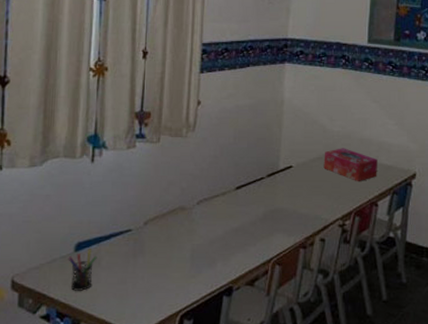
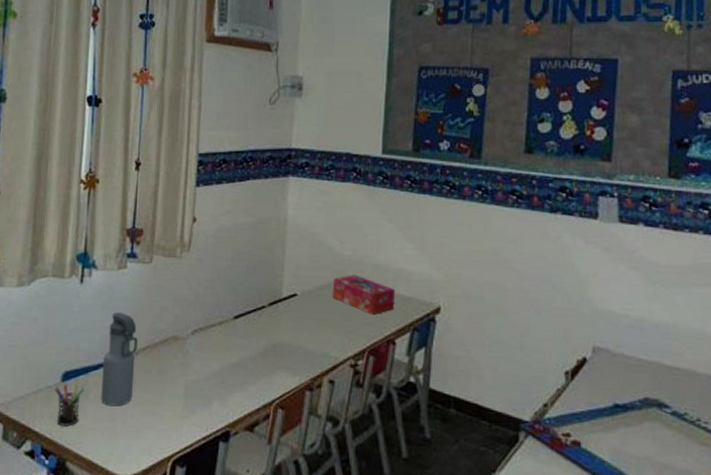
water bottle: none [113,188,147,271] -> present [101,312,138,407]

